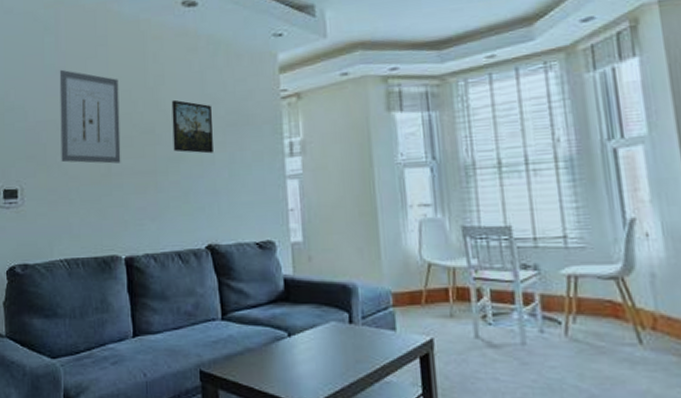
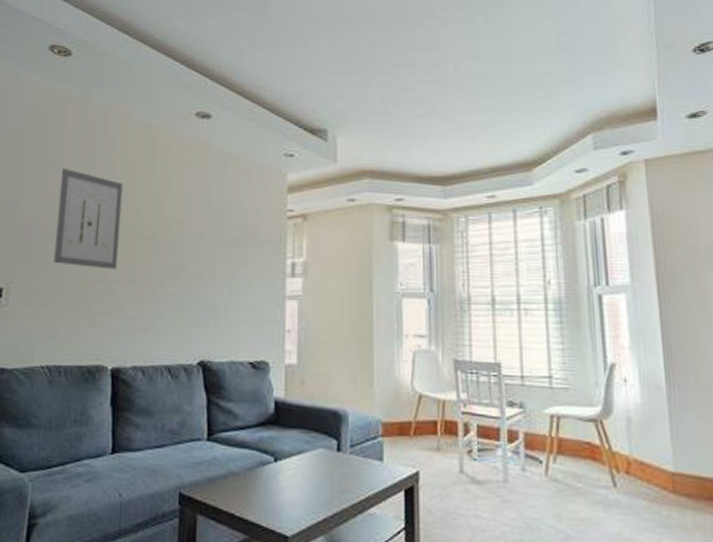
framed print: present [171,99,213,154] -> none [173,209,216,267]

